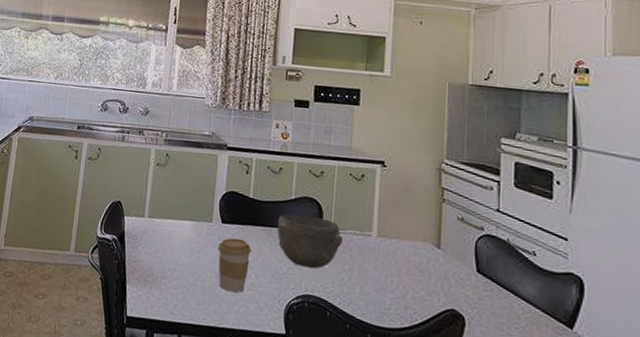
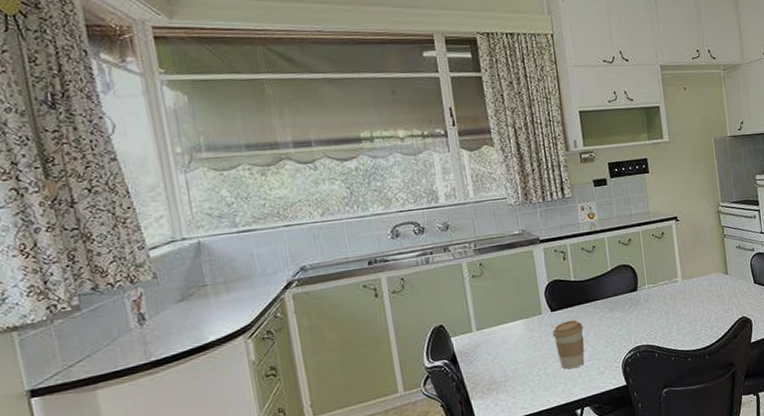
bowl: present [277,214,343,269] -> none [601,278,657,326]

